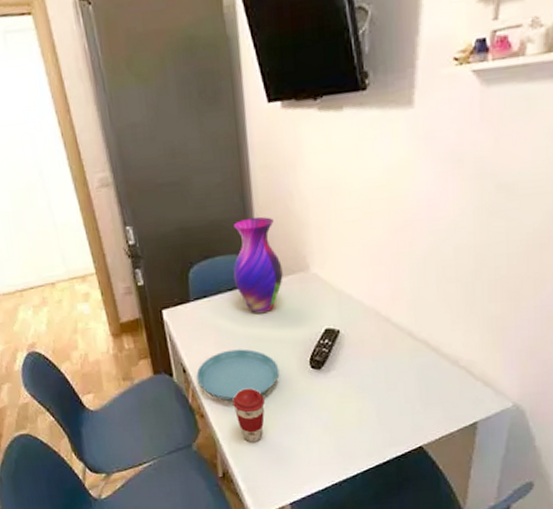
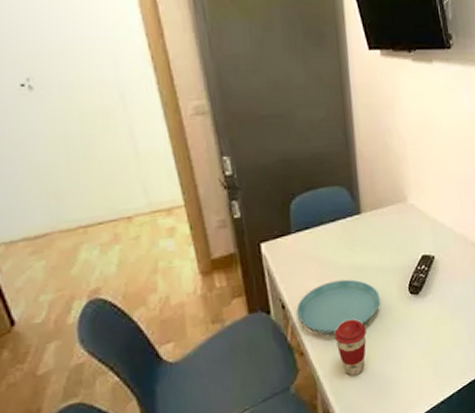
vase: present [232,216,283,314] -> none [335,151,383,244]

